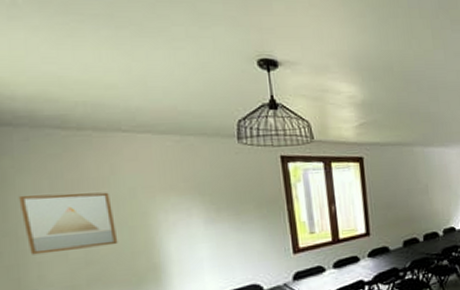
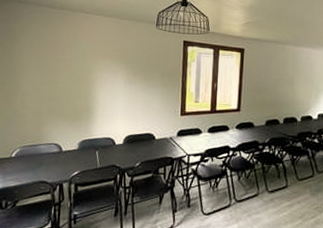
wall art: present [18,192,118,255] -> none [19,48,71,89]

